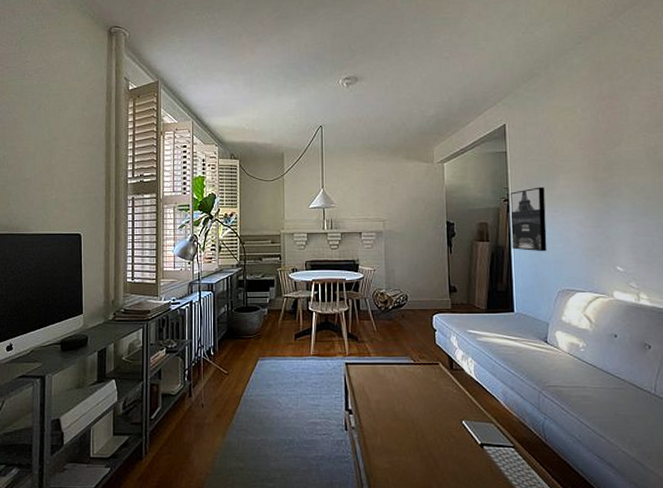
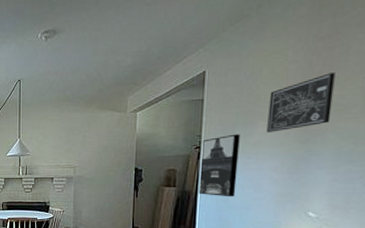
wall art: none [566,130,622,186] -> present [266,72,335,133]

